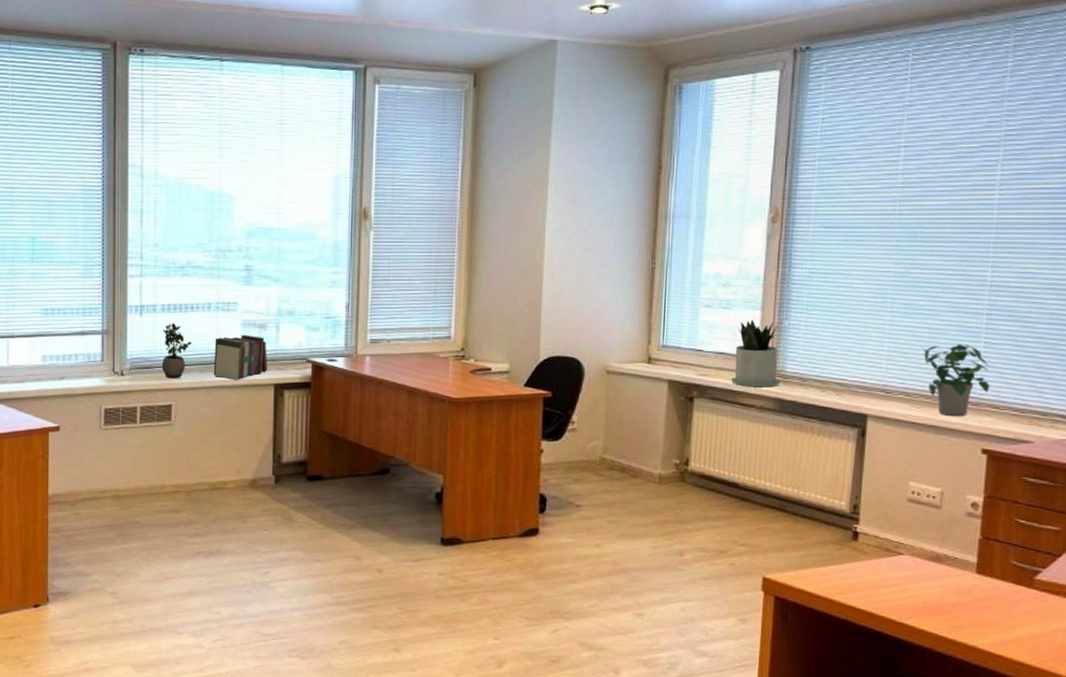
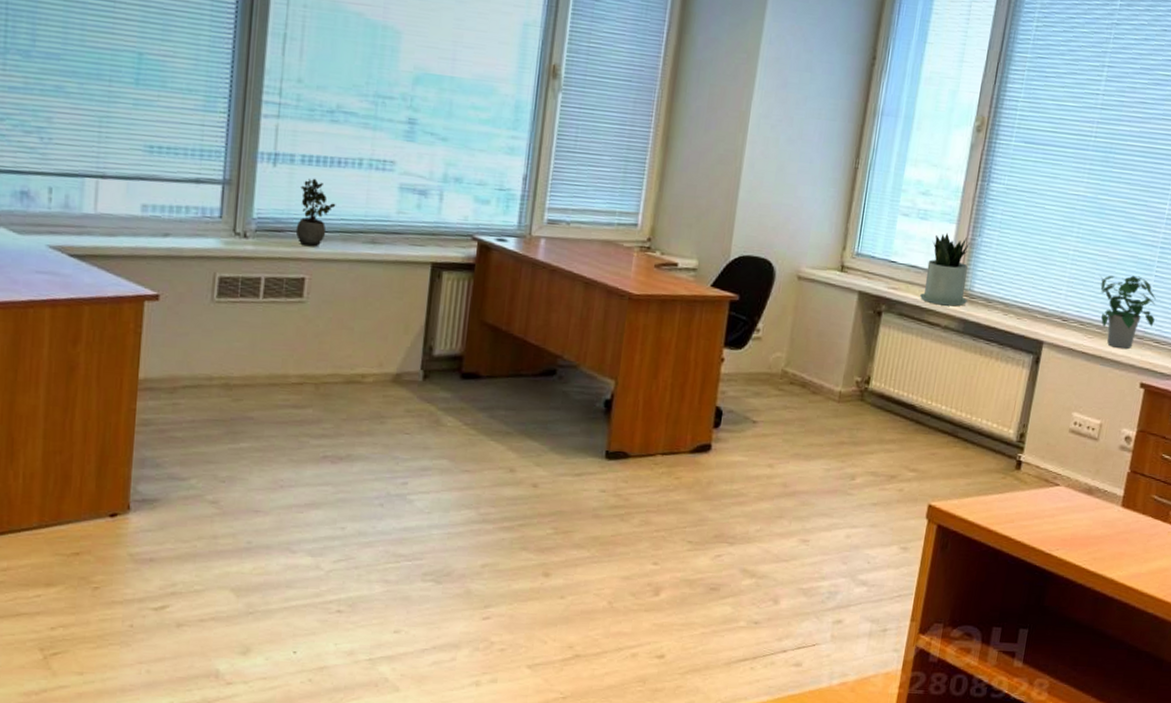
books: present [213,334,268,381] -> none [359,200,427,256]

